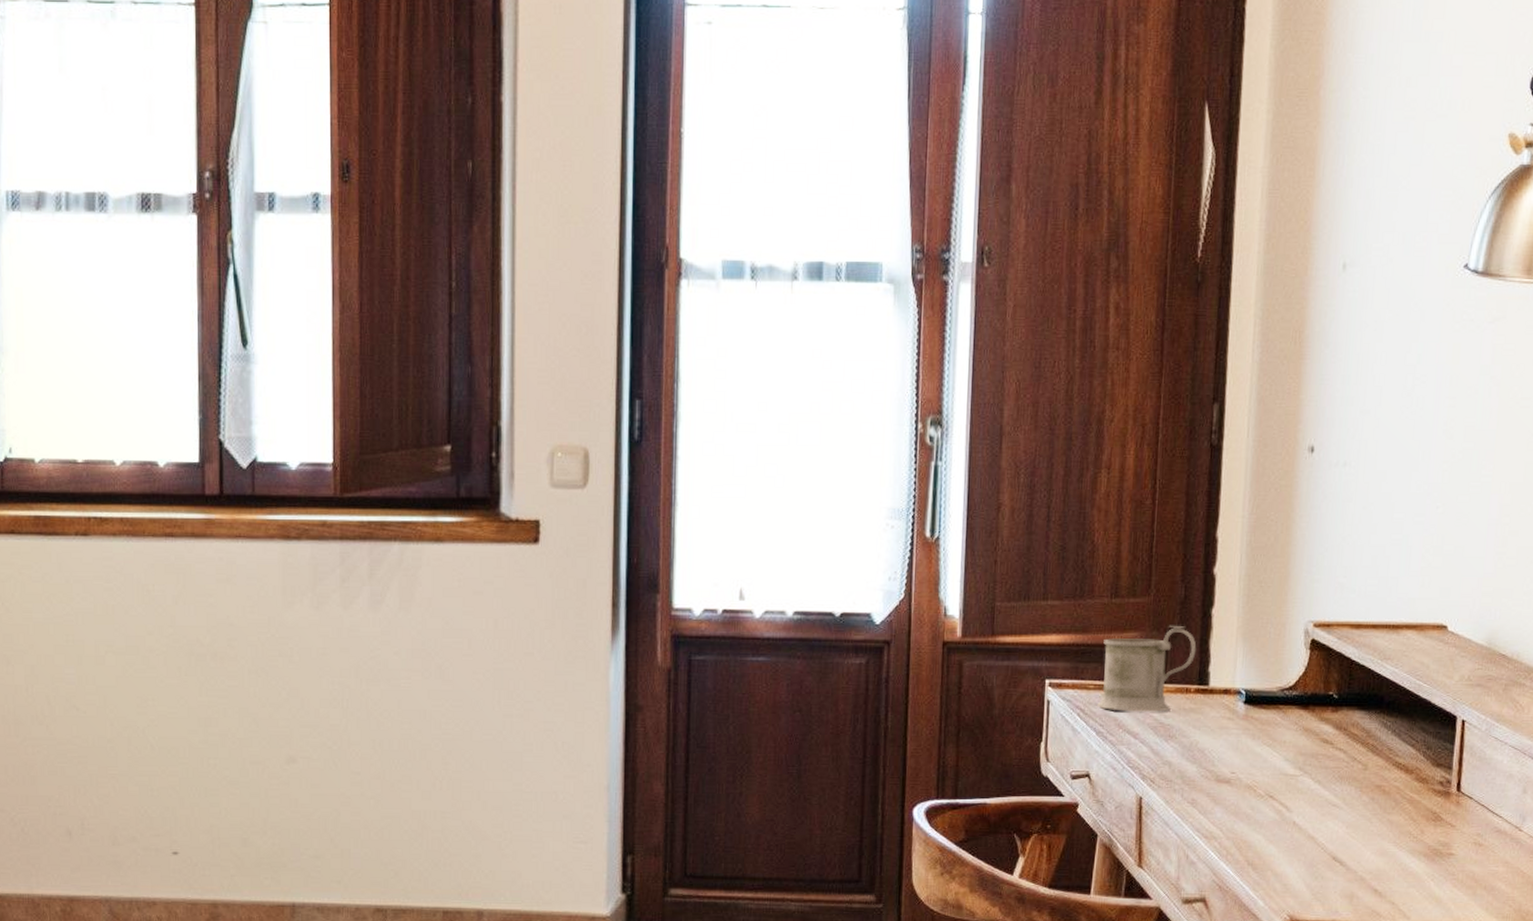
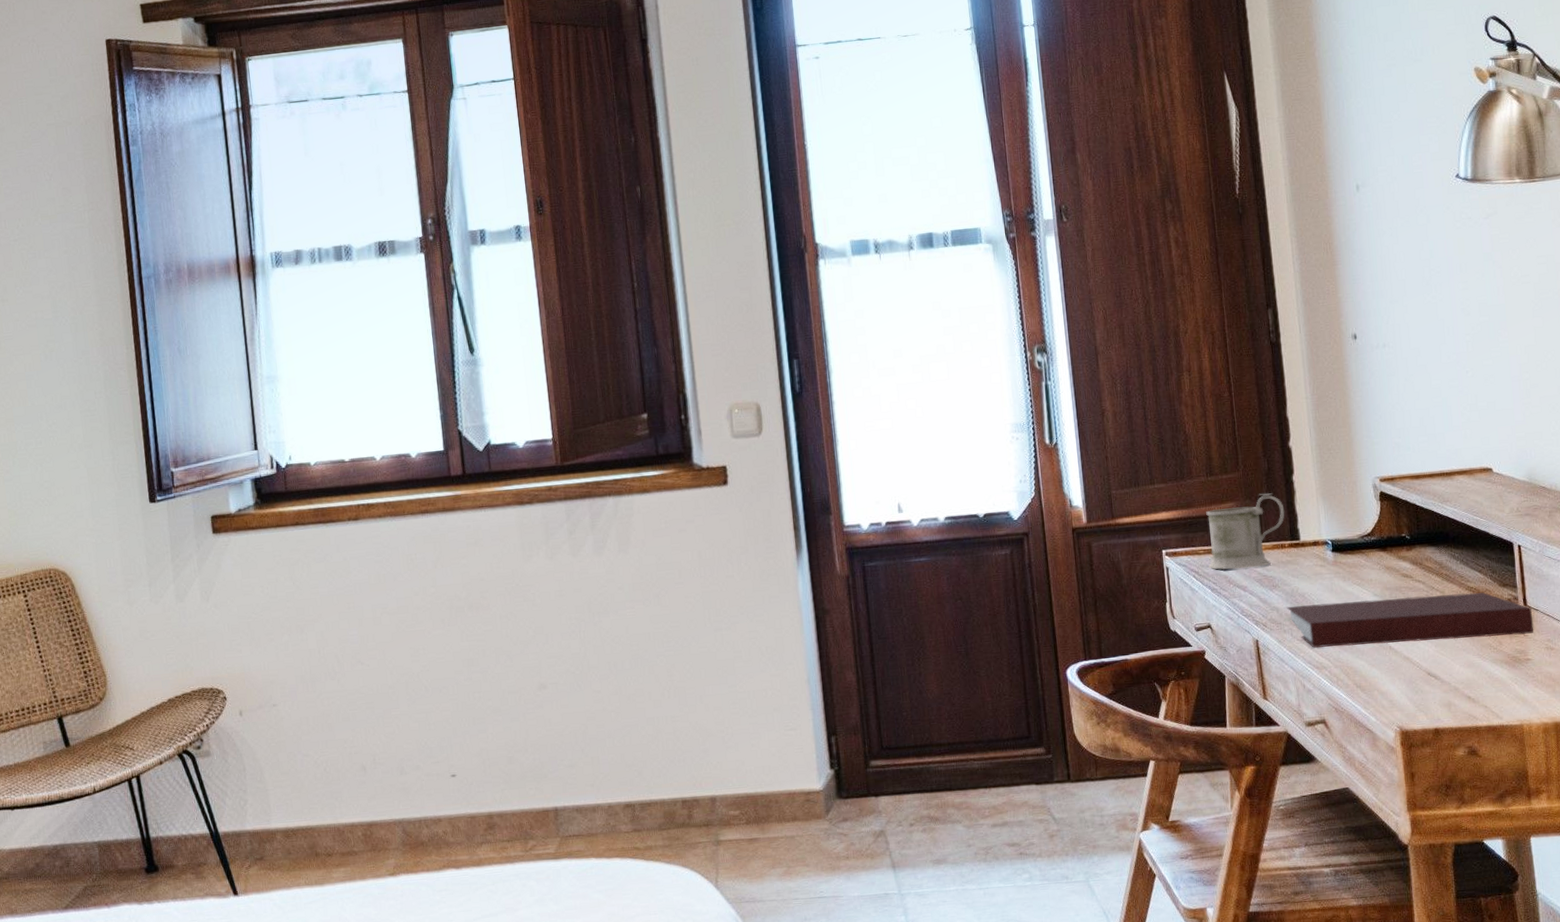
notebook: none [1181,762,1465,826] -> present [1287,592,1534,648]

